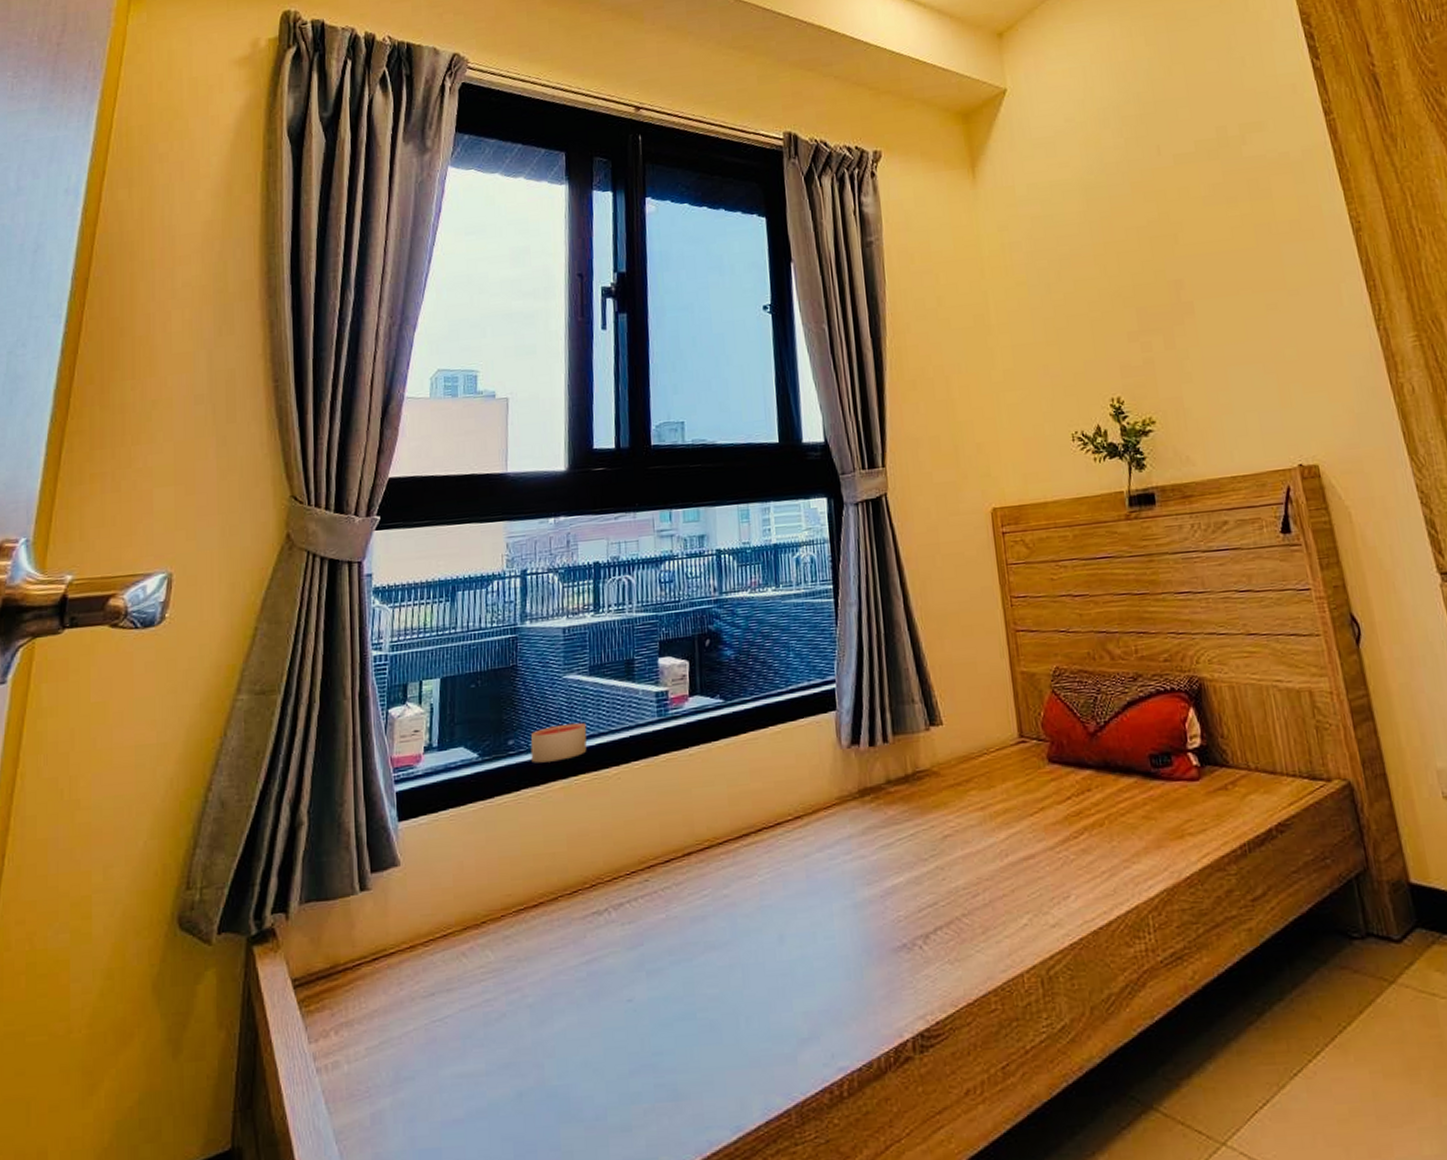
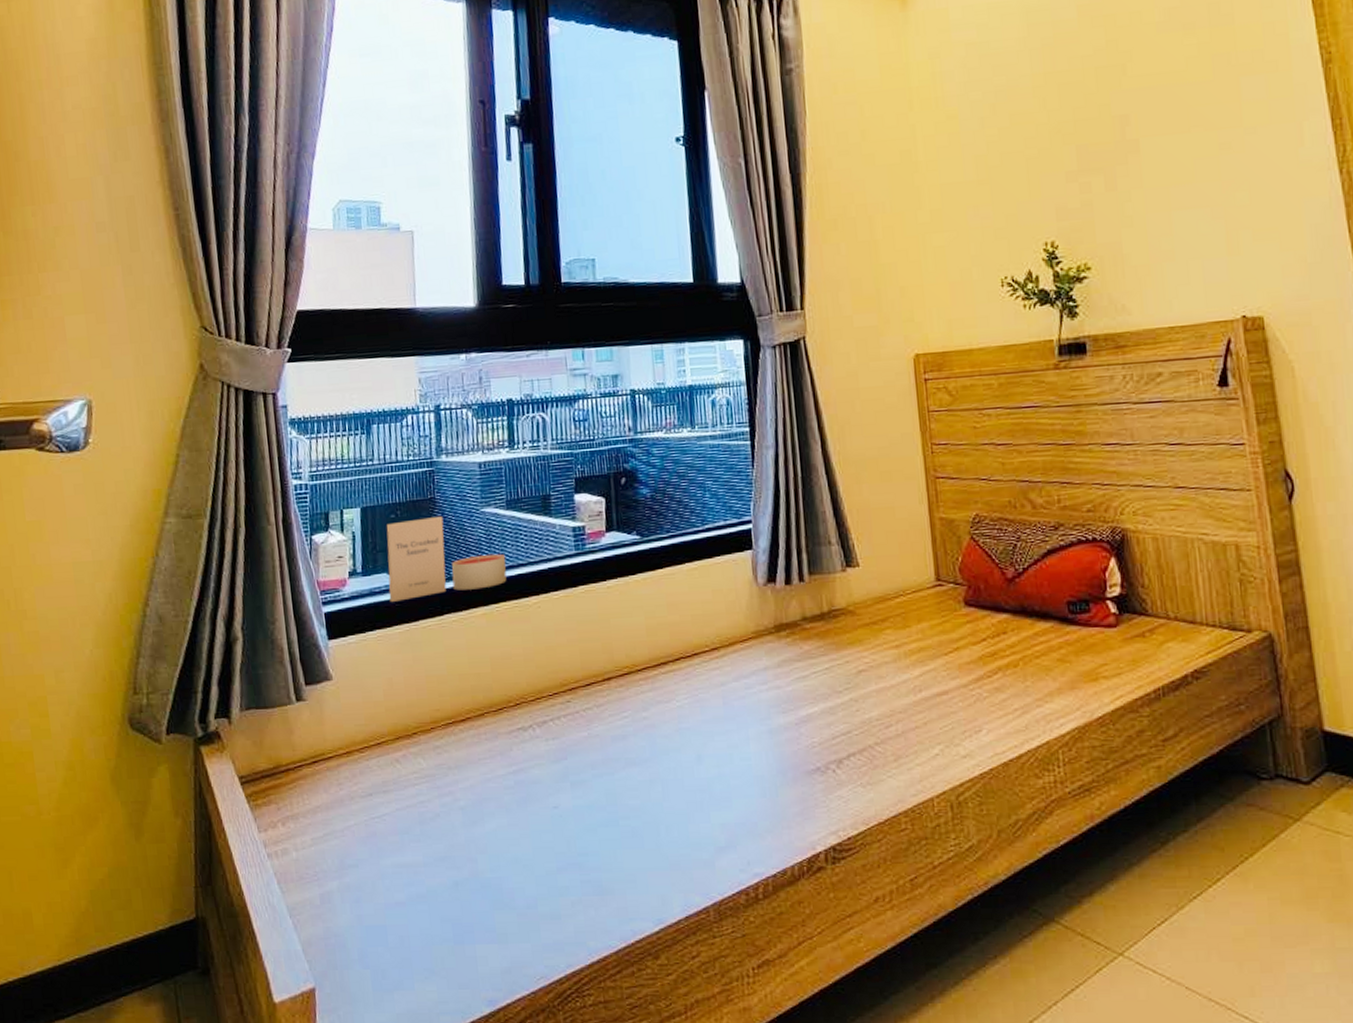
book: none [464,685,525,778] -> present [386,517,447,602]

